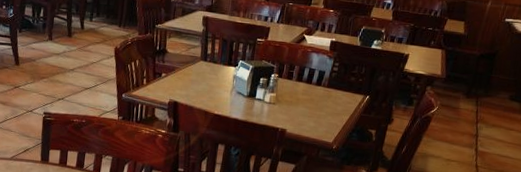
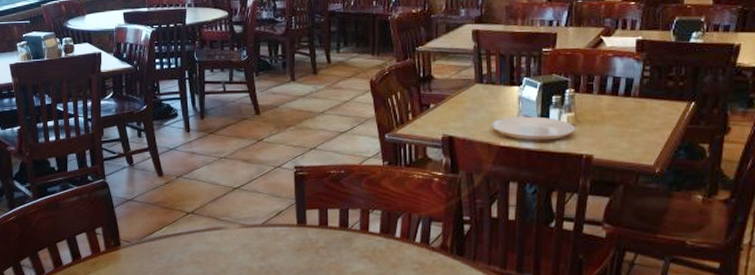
plate: none [210,91,276,114] -> present [492,116,576,141]

